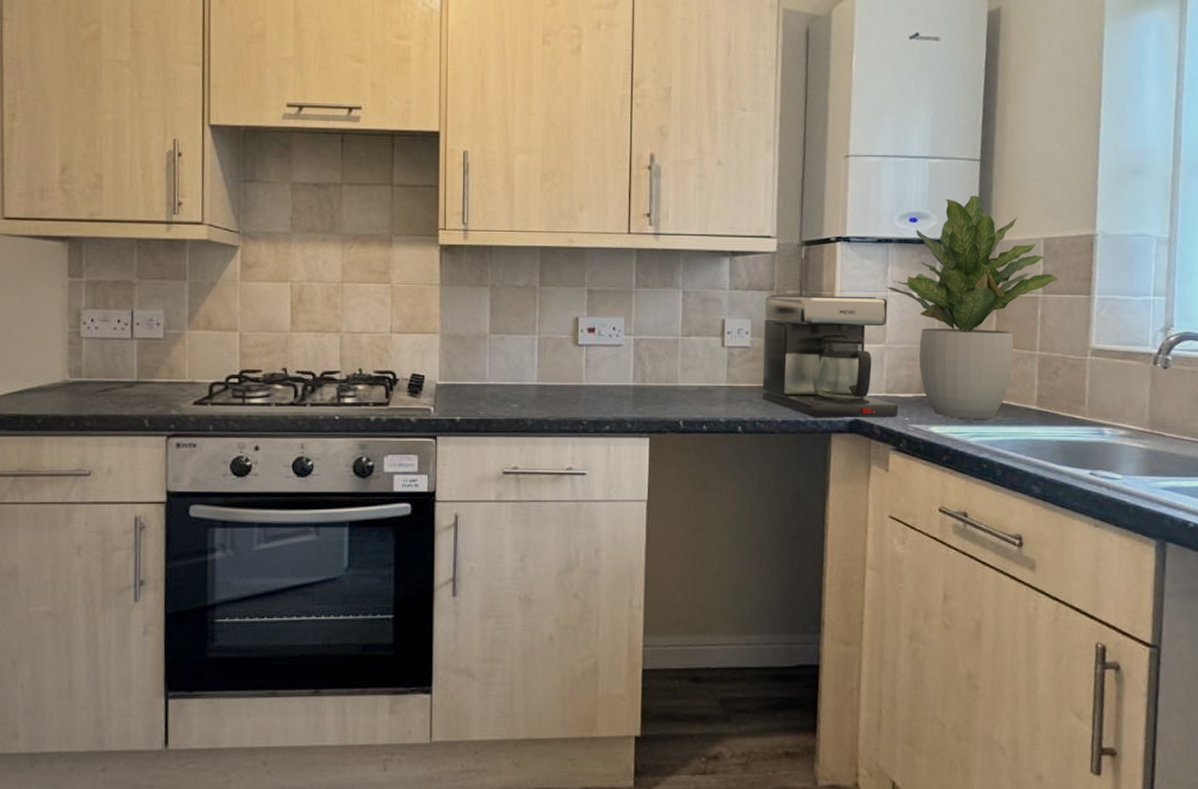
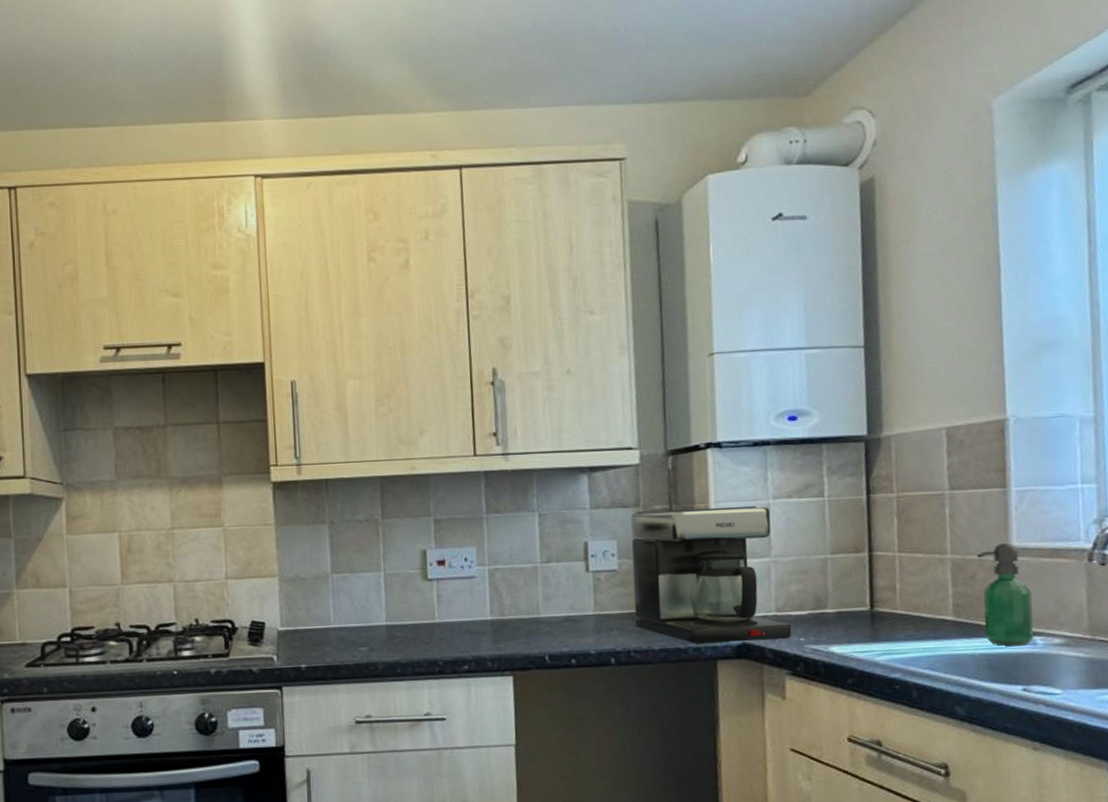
potted plant: present [886,196,1058,419] -> none [767,386,967,636]
soap dispenser: none [1061,343,1104,435] -> present [977,542,1034,647]

